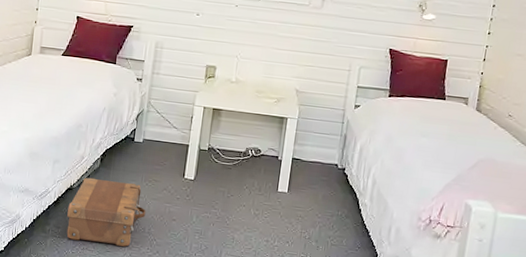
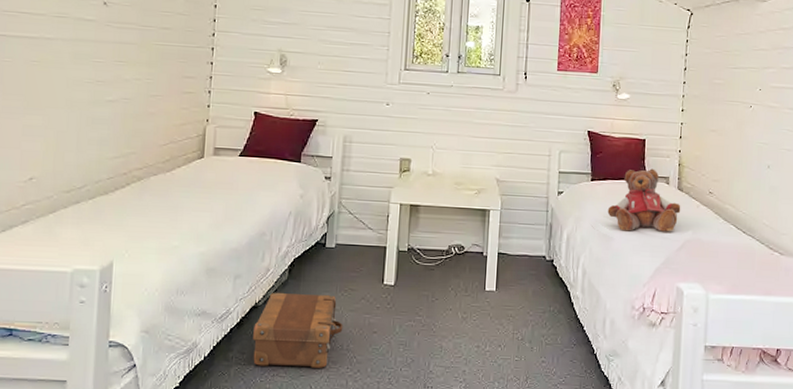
teddy bear: none [402,88,478,151] -> present [607,168,681,232]

